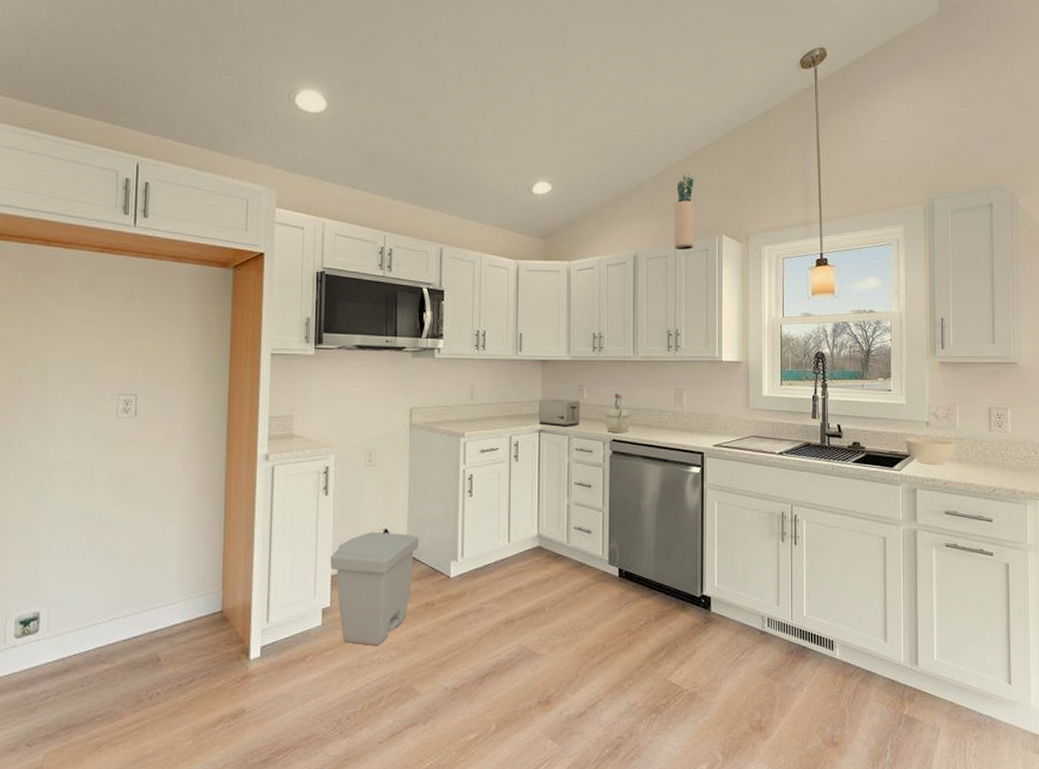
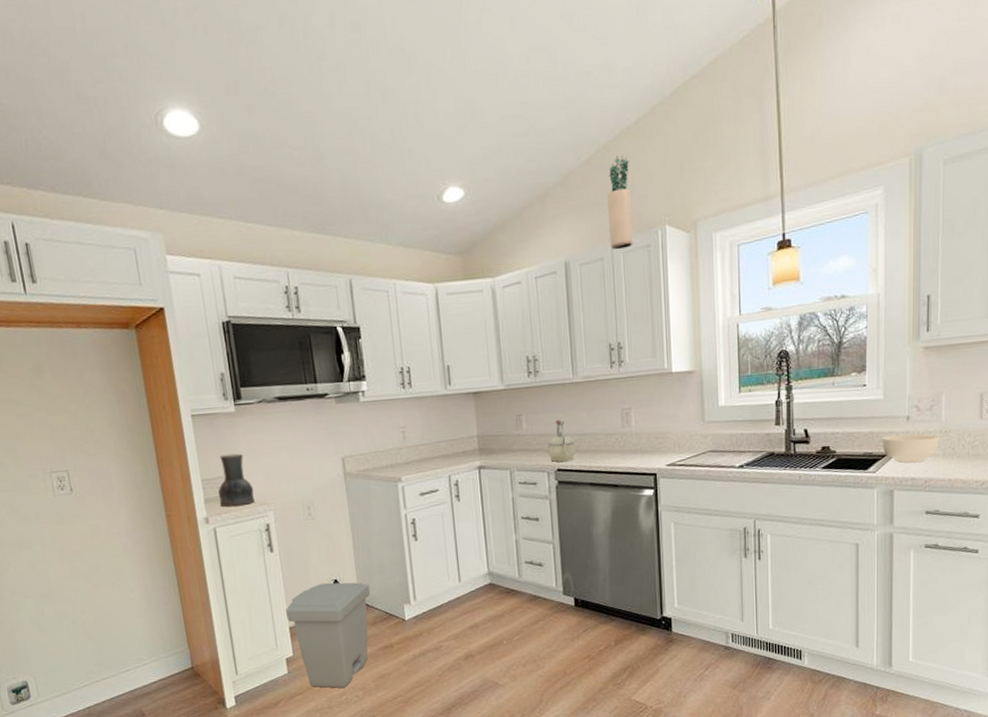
vase: none [283,394,319,446] -> present [218,453,254,508]
toaster: present [538,399,581,427] -> none [475,431,522,462]

